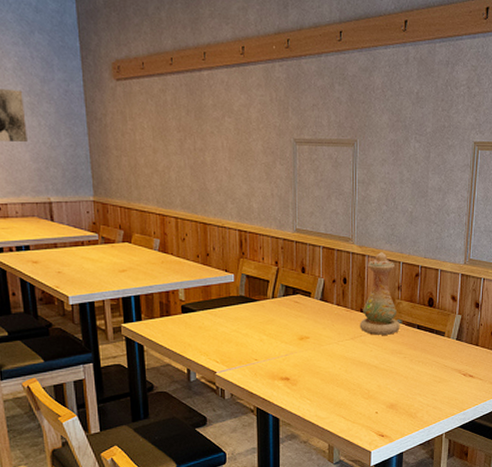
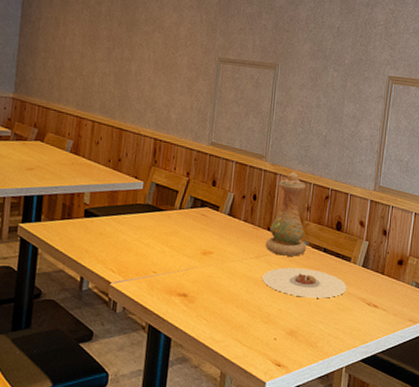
plate: none [359,346,442,373] -> present [262,267,347,298]

